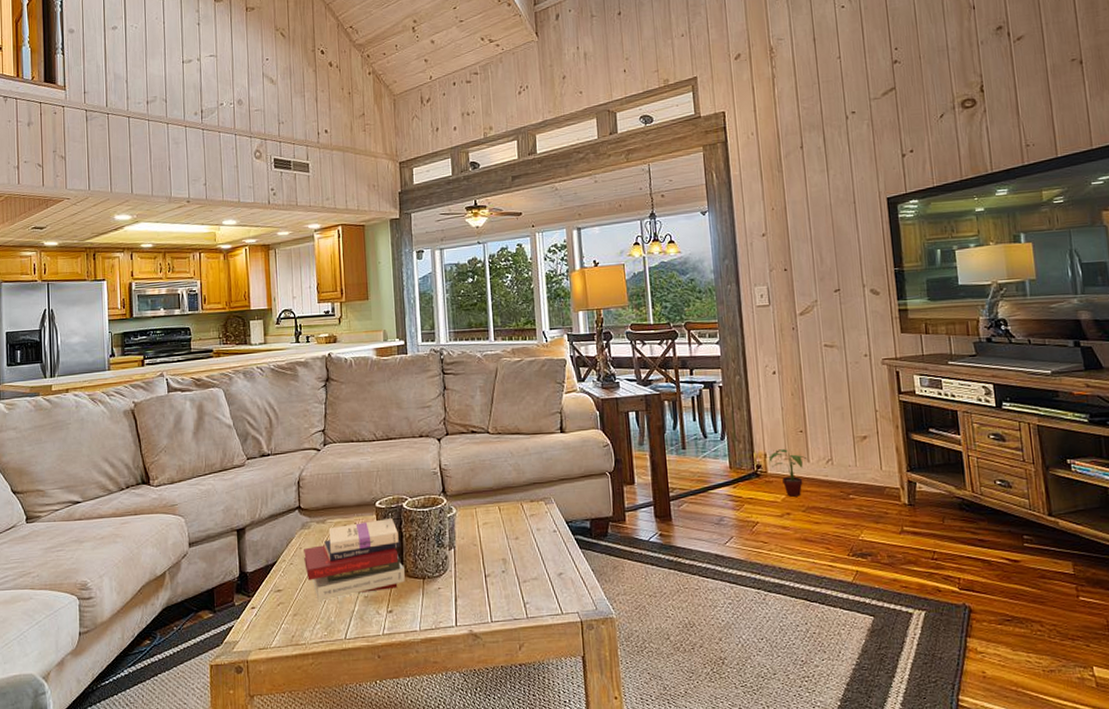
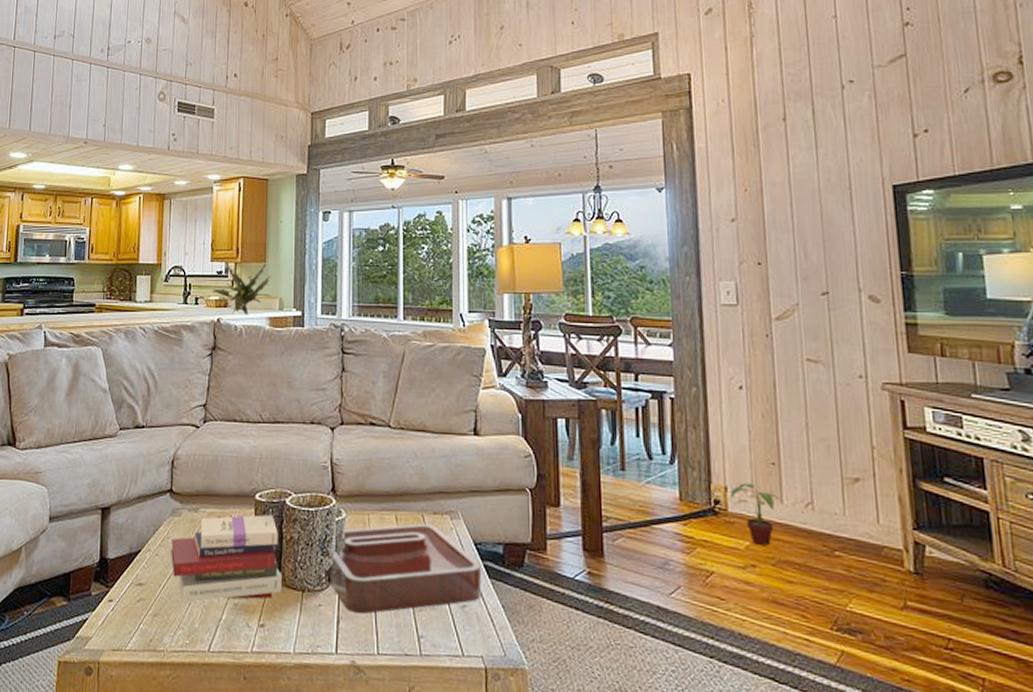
plant: none [321,301,376,349] -> present [212,263,272,315]
decorative tray: none [439,510,574,590] -> present [322,523,481,613]

